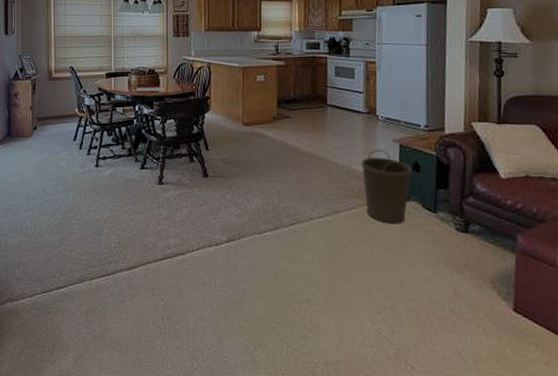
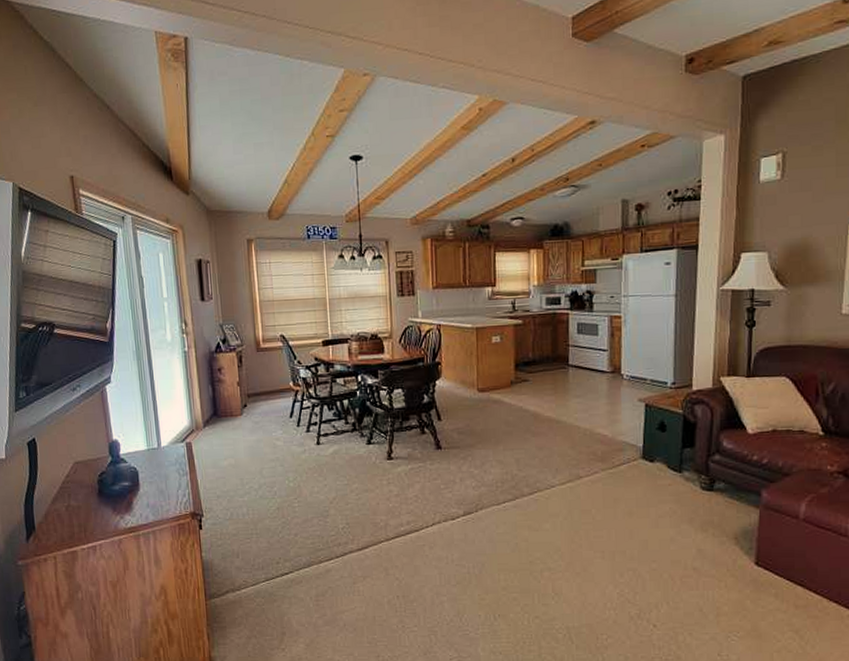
basket: present [362,149,413,225] -> none [605,410,658,487]

